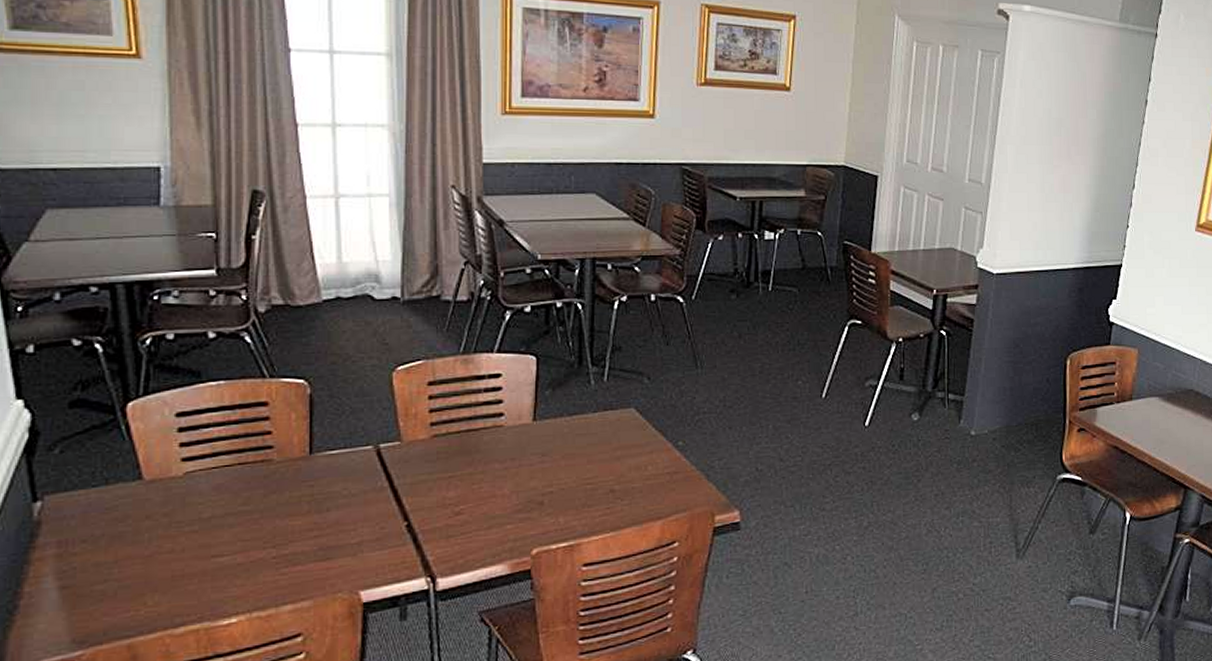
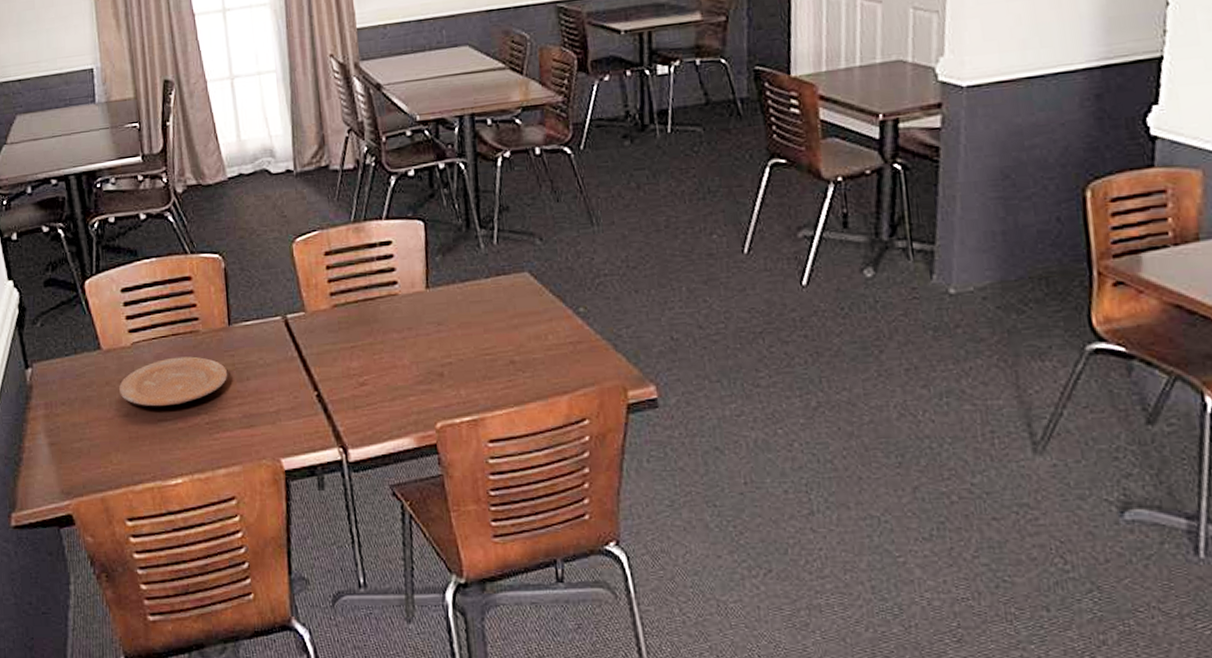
plate: none [164,487,305,542] -> present [119,356,228,407]

